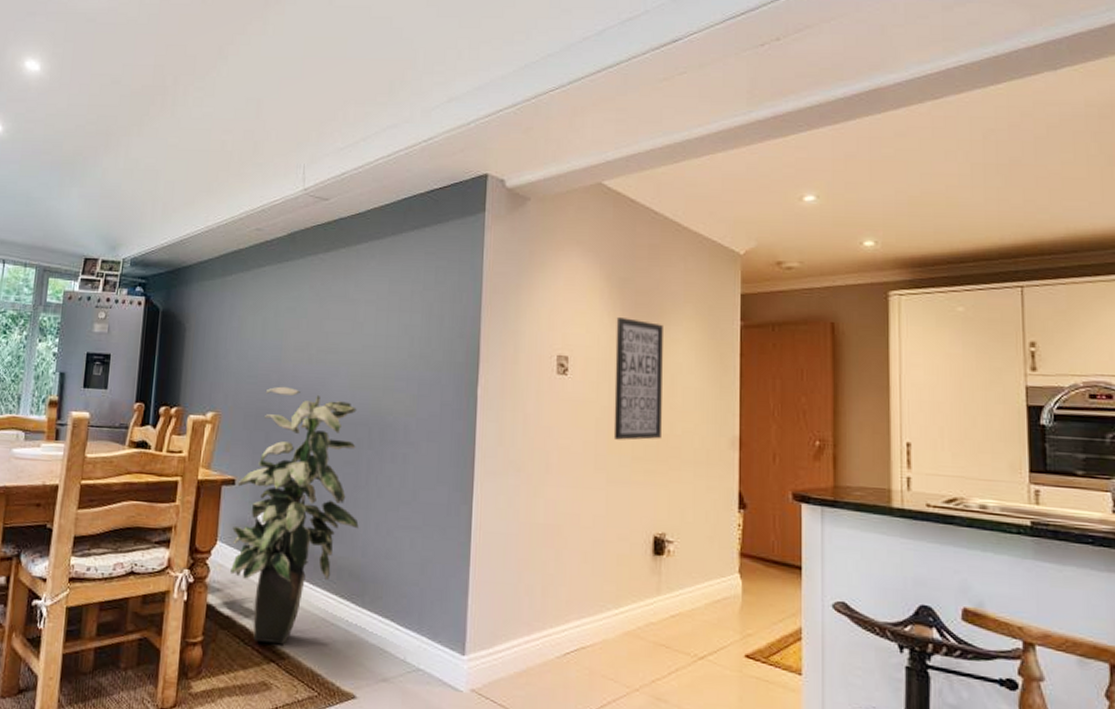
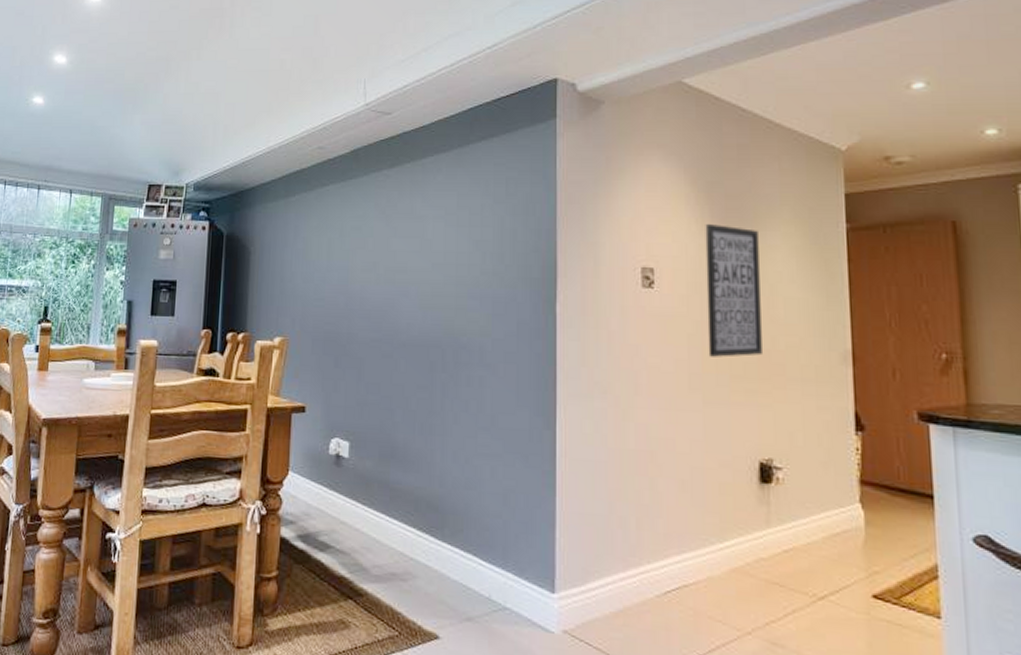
indoor plant: present [230,386,359,645] -> none [303,308,435,581]

